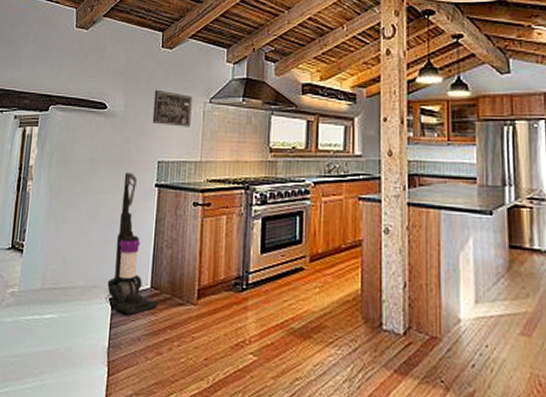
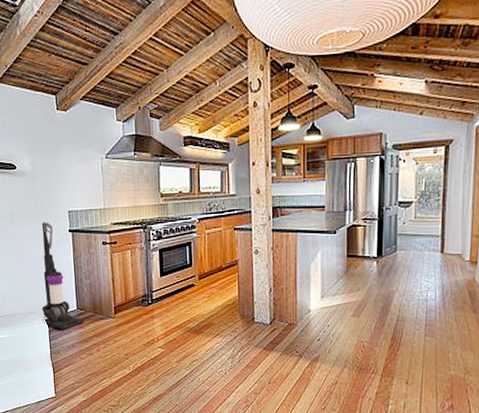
wall art: present [152,89,192,127] -> none [56,149,92,181]

